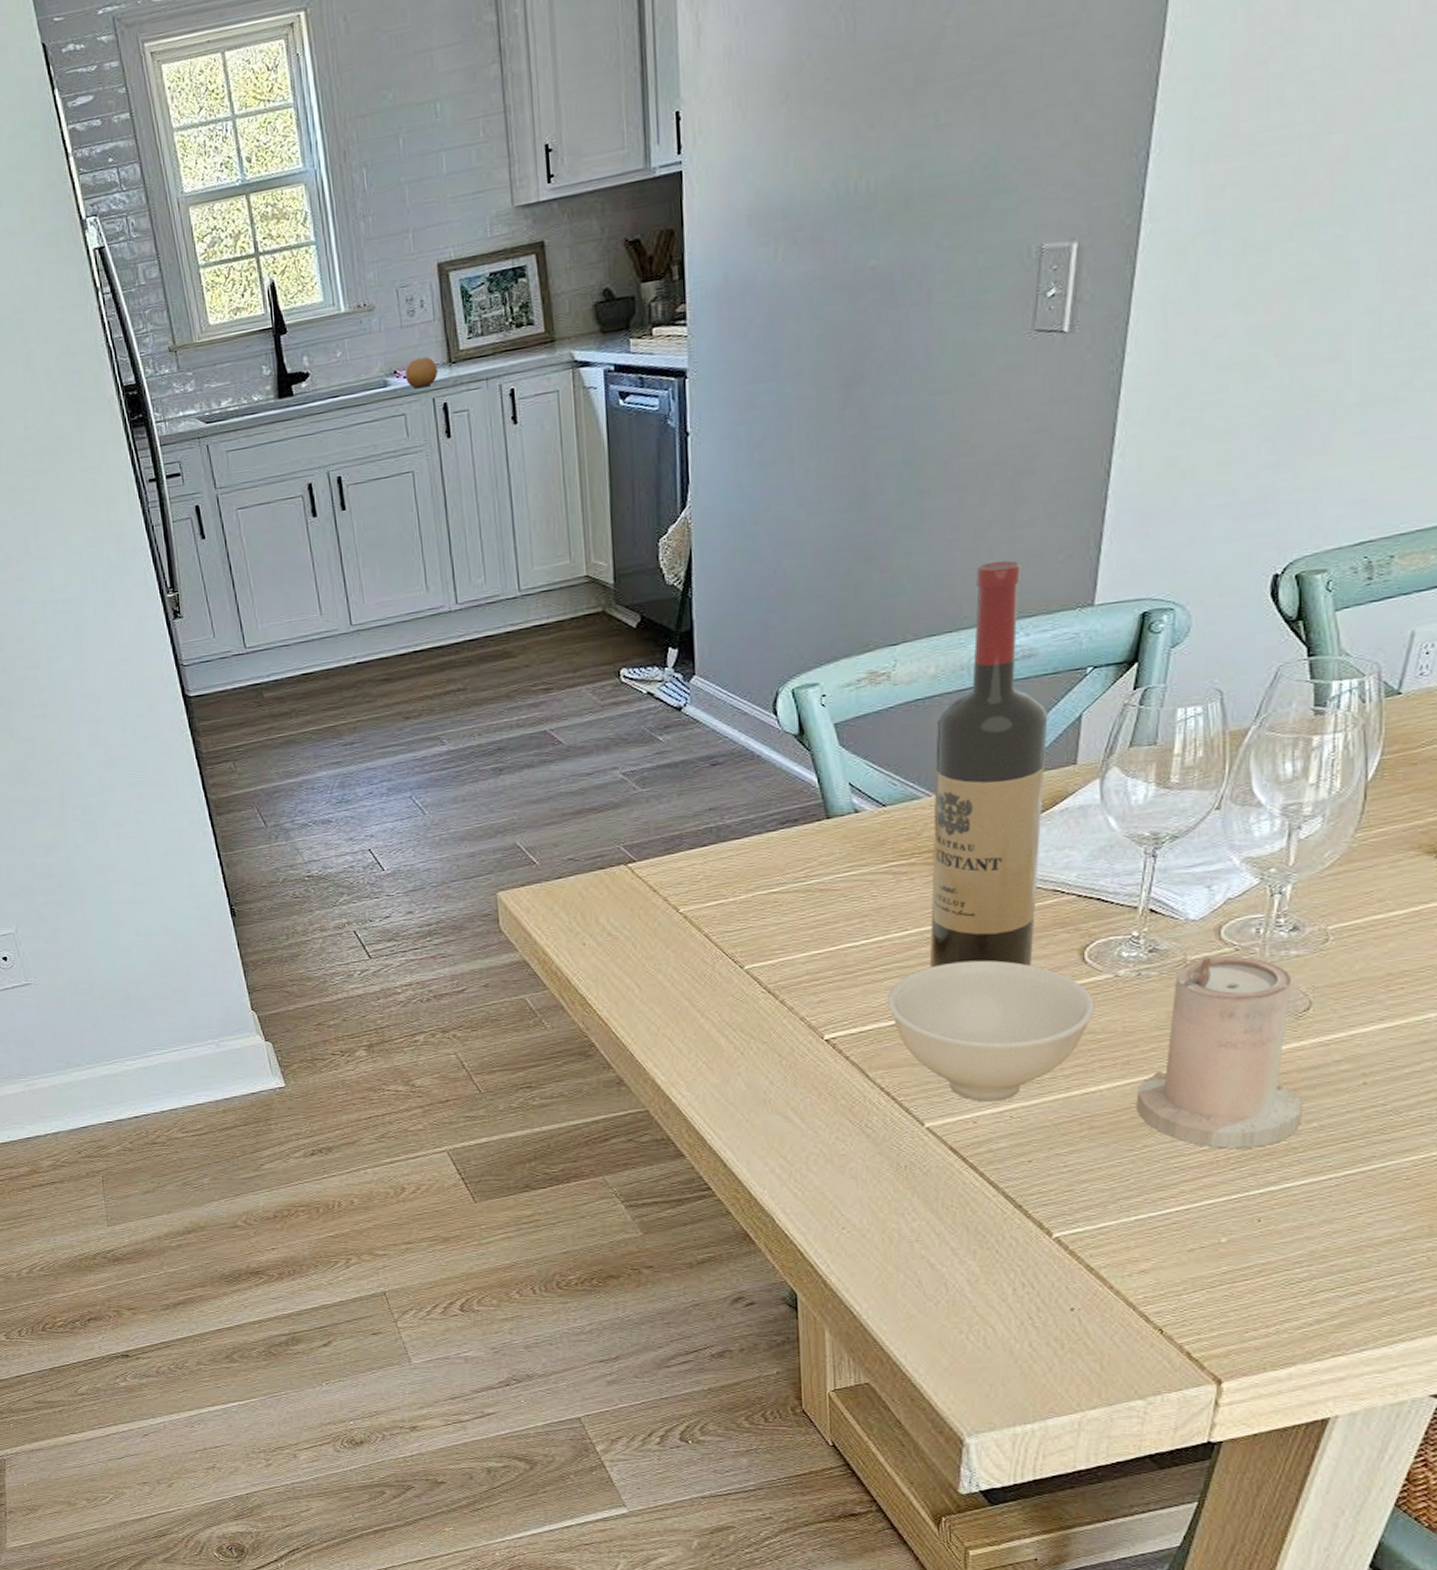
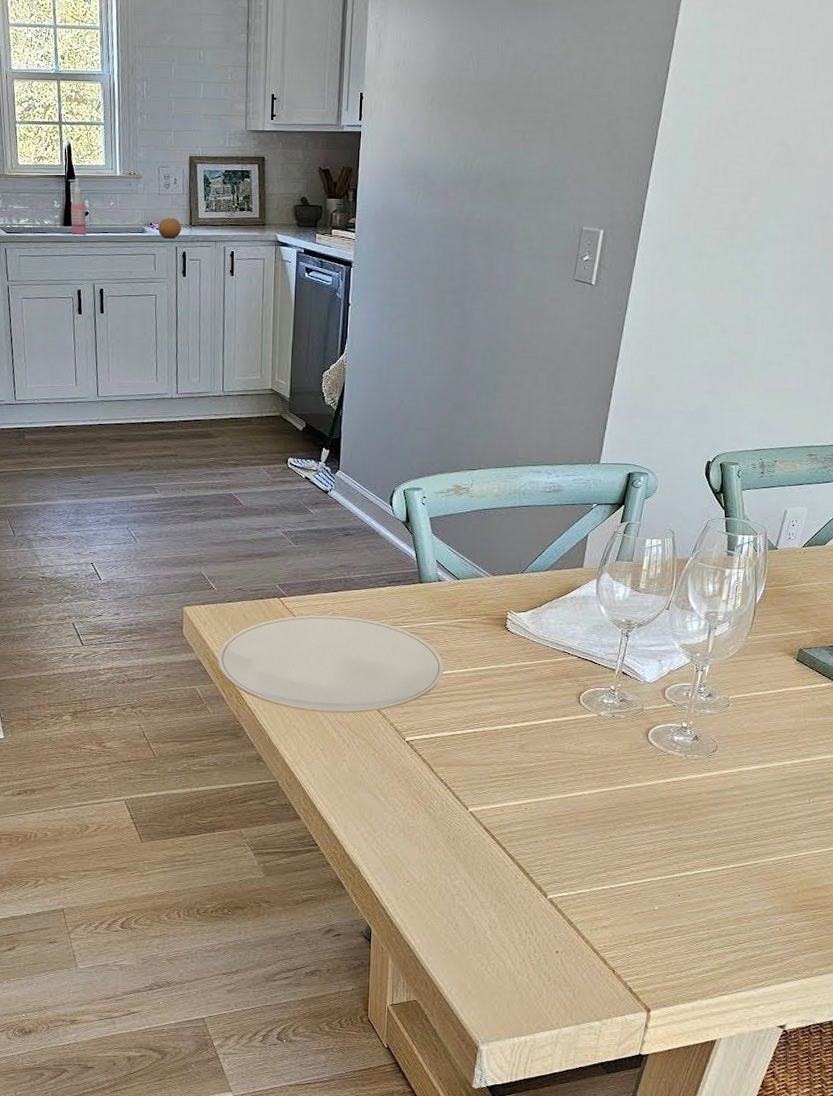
soap dispenser: none [278,328,310,410] -> present [69,179,87,236]
plate: none [549,877,872,1014] -> present [217,614,444,714]
bowl: present [888,960,1095,1102] -> none [450,694,585,797]
wine bottle: present [929,560,1048,968] -> none [480,425,567,703]
candle: present [1136,955,1304,1149] -> none [606,709,710,844]

